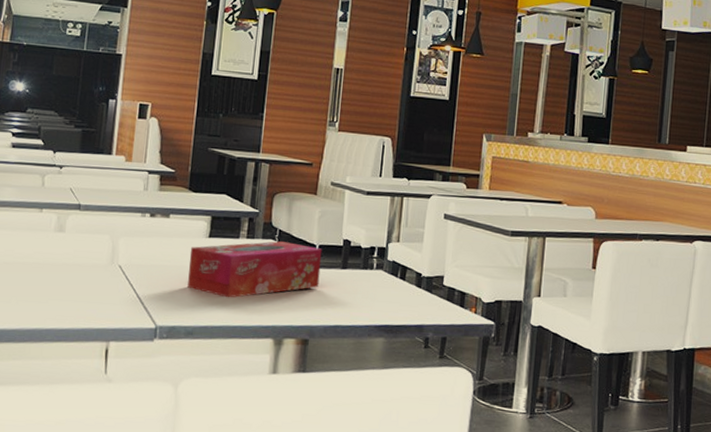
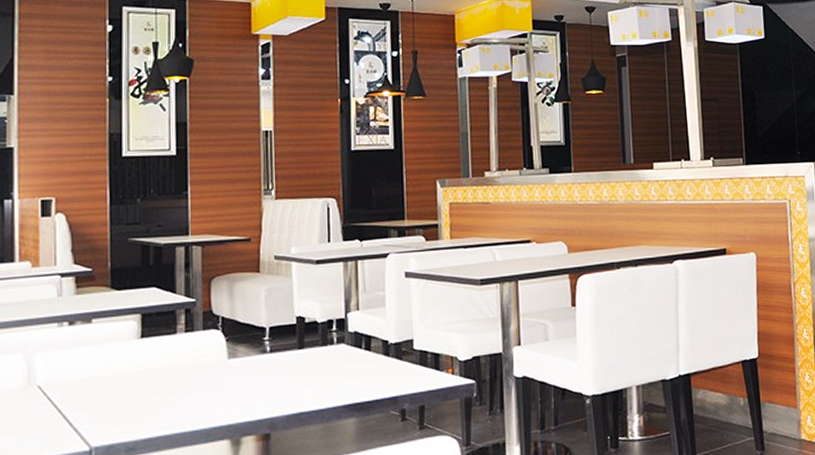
tissue box: present [187,240,322,298] -> none [120,328,275,403]

